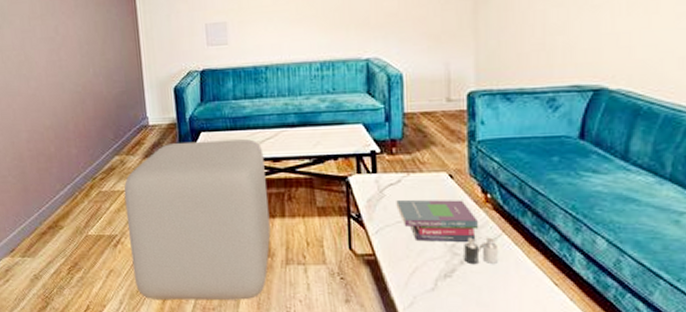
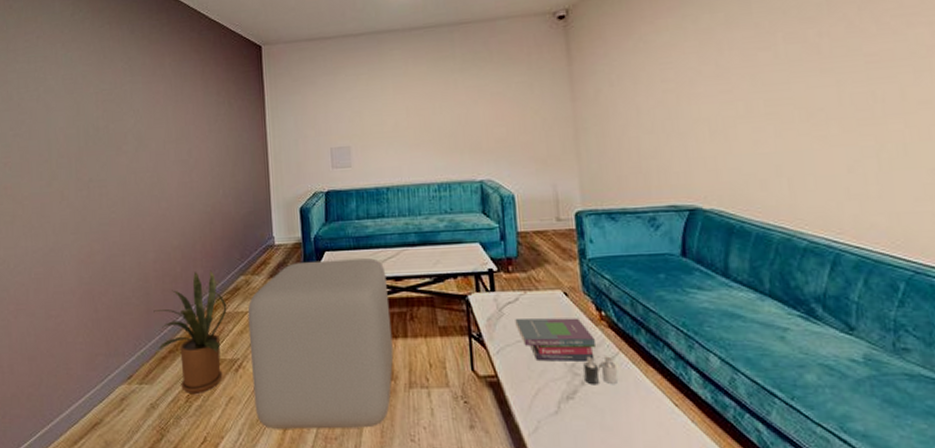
house plant: none [30,150,103,266] -> present [153,270,227,393]

